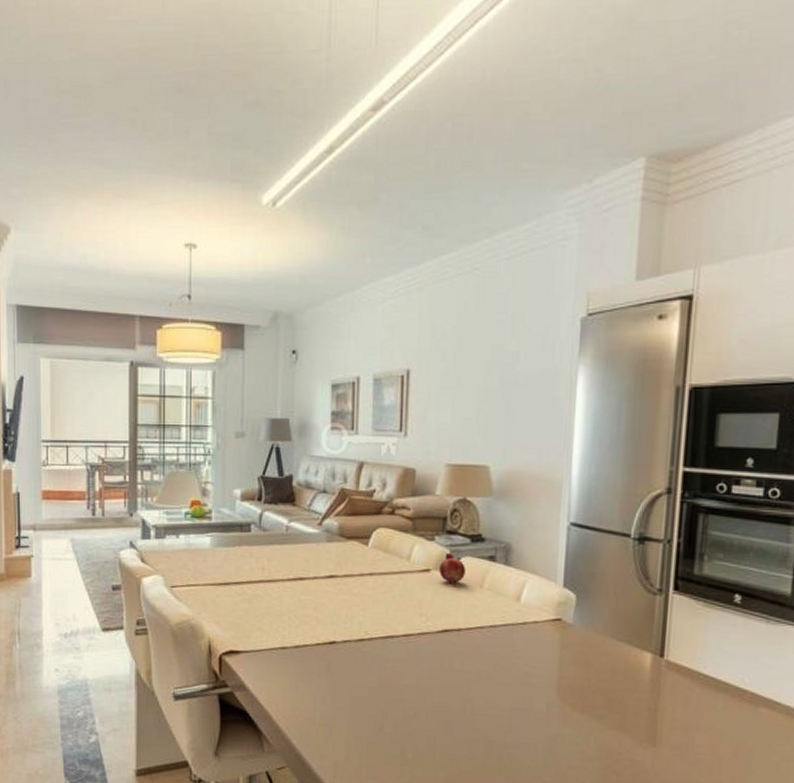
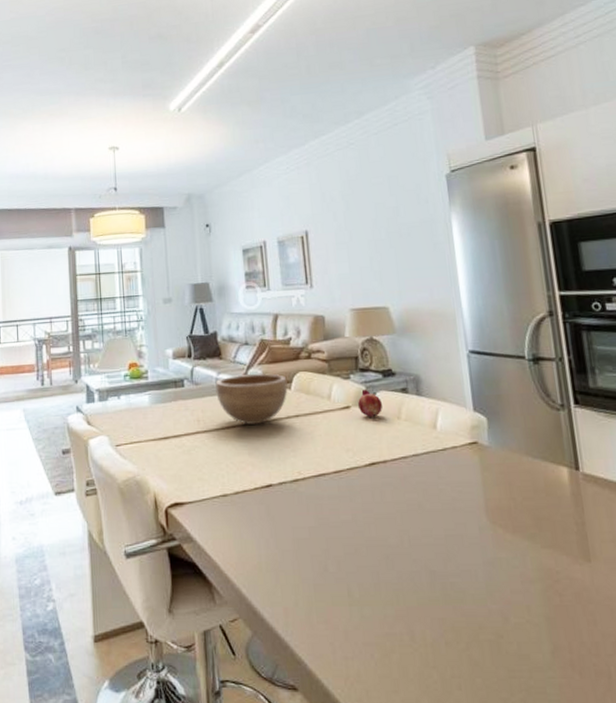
bowl: none [285,524,365,579] -> present [215,373,288,425]

